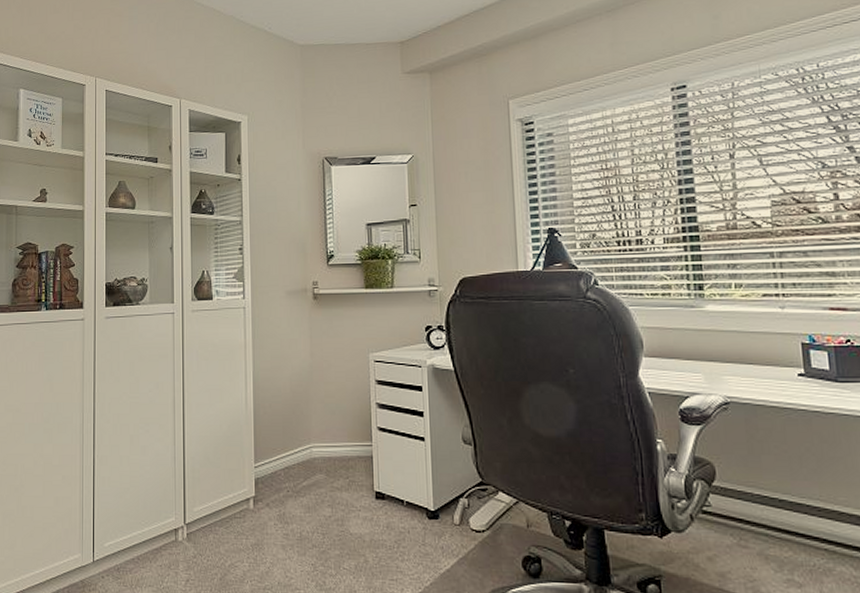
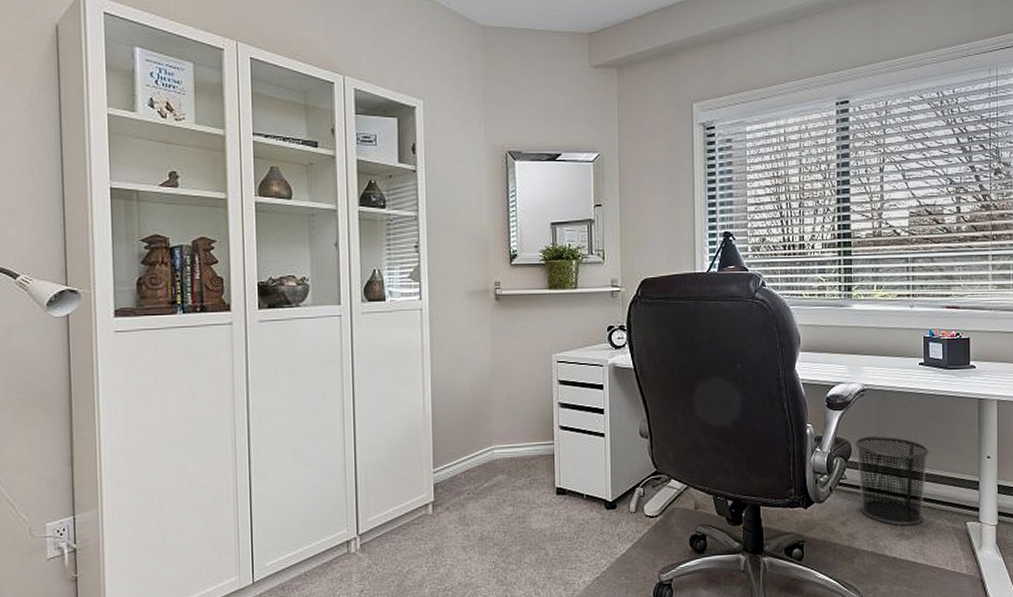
waste bin: none [719,458,821,570] -> present [854,436,930,526]

